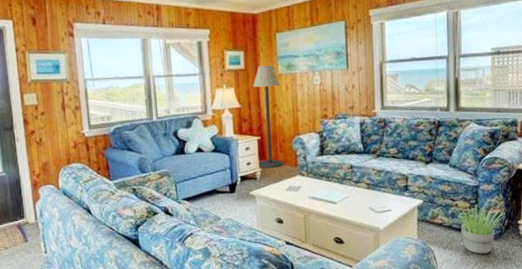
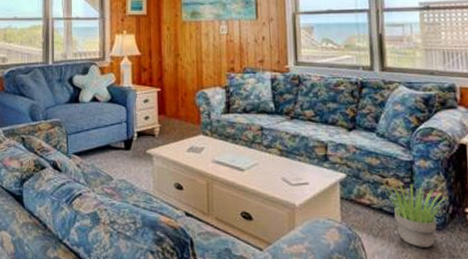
floor lamp: present [253,65,283,168] -> none [155,12,184,124]

